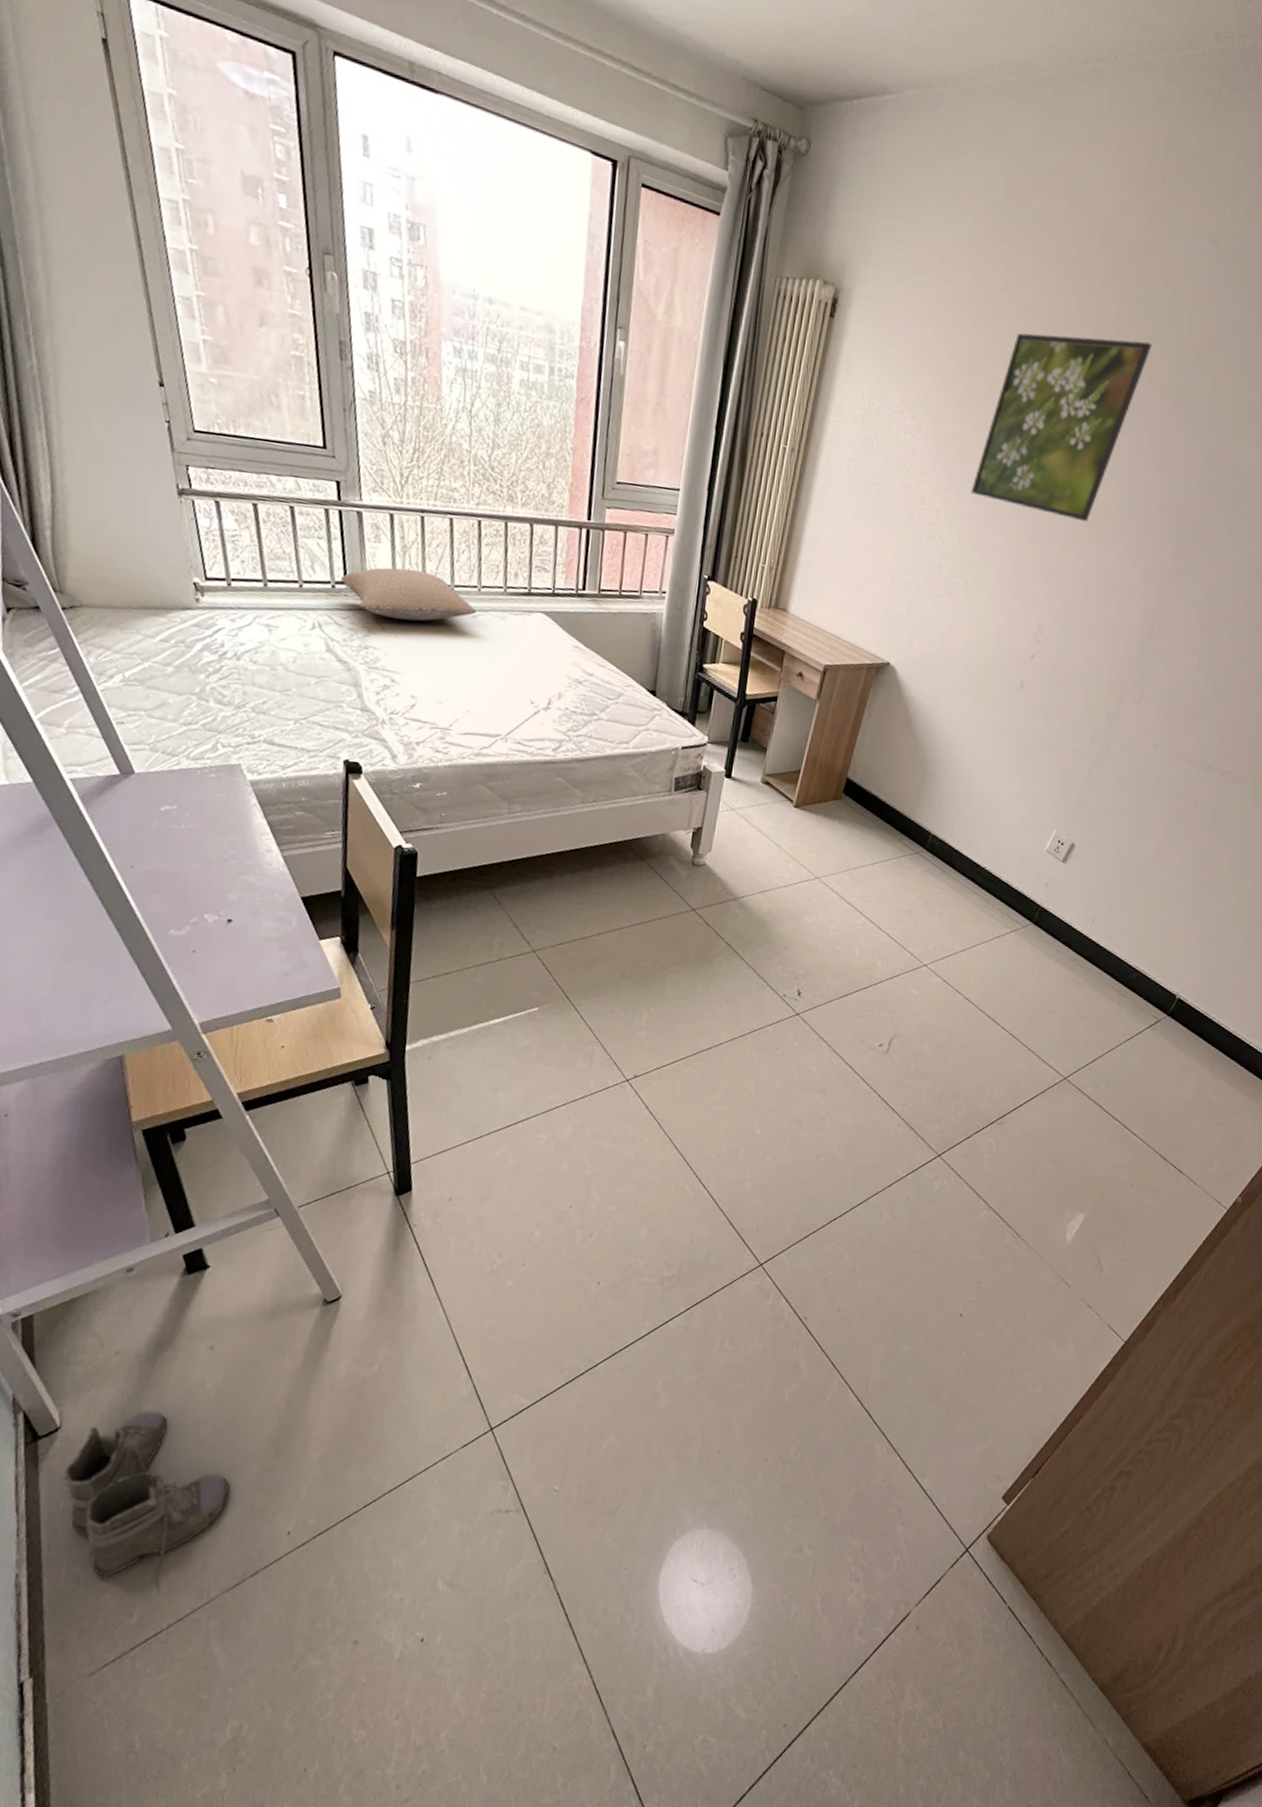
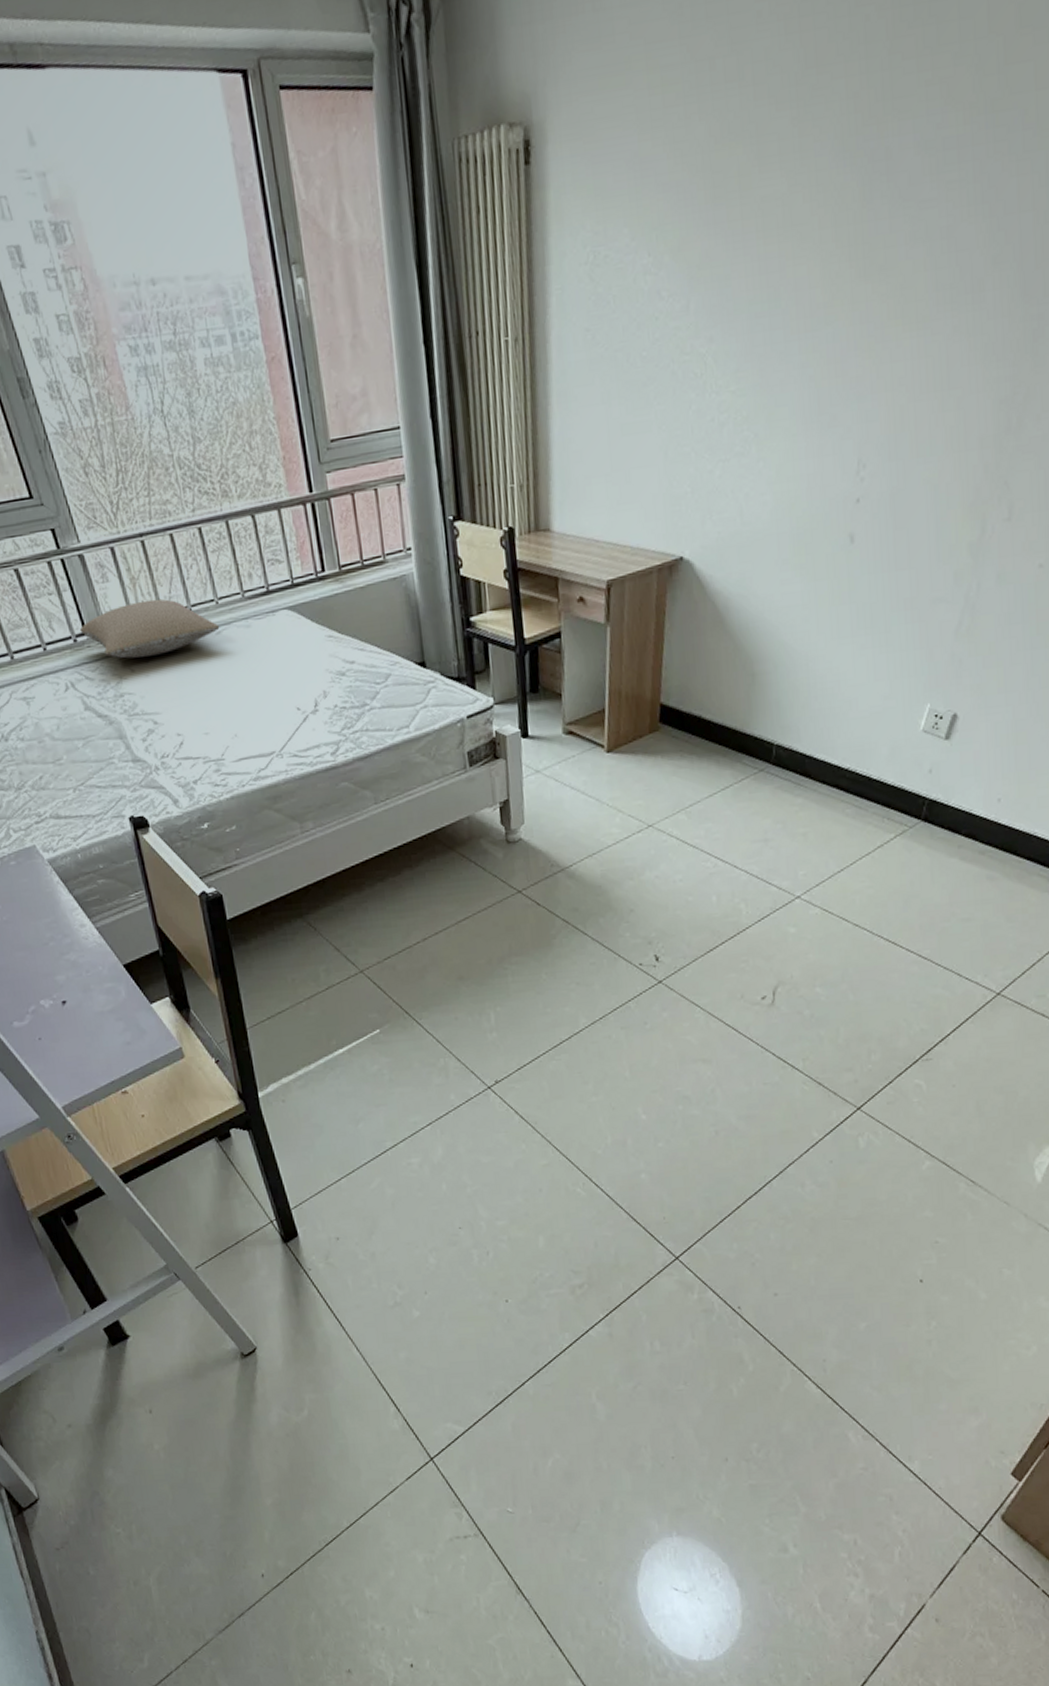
boots: present [62,1410,230,1591] -> none [51,1475,201,1637]
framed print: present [970,333,1153,522] -> none [739,51,941,323]

